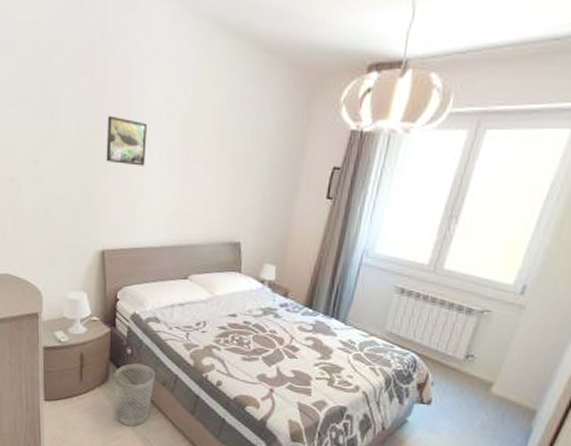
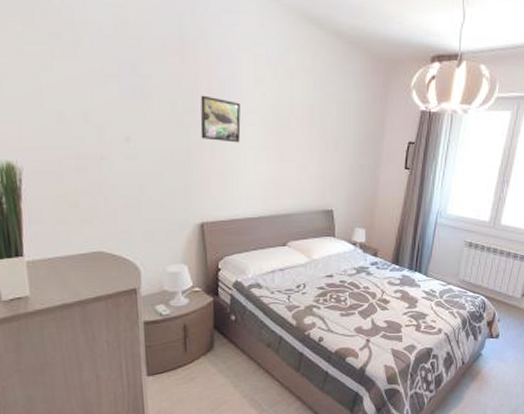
wastebasket: present [114,363,156,426] -> none [219,329,261,390]

